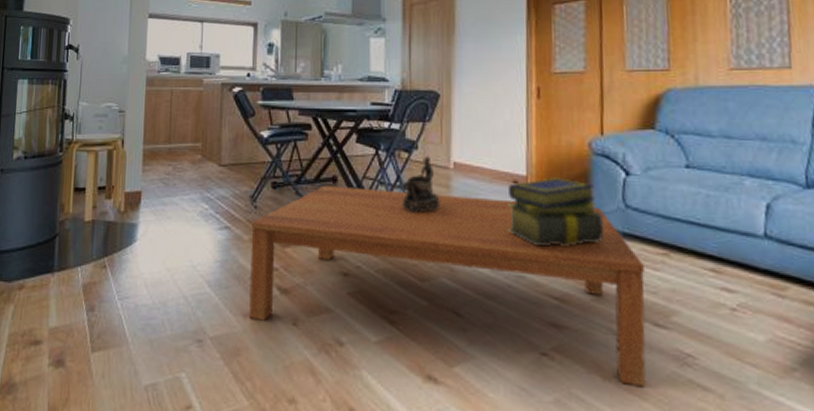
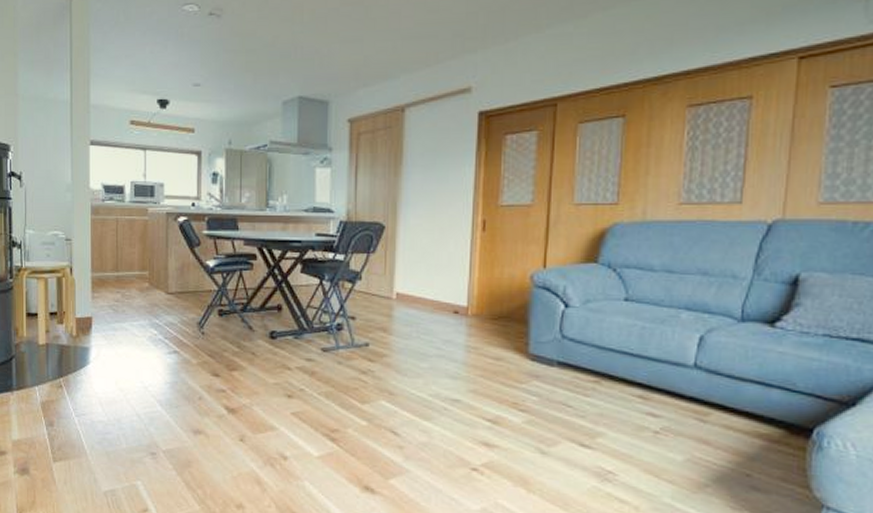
coffee table: present [249,185,646,388] -> none [199,313,576,500]
decorative bowl: present [401,156,440,213] -> none [344,287,382,340]
stack of books: present [508,177,603,246] -> none [447,308,539,373]

